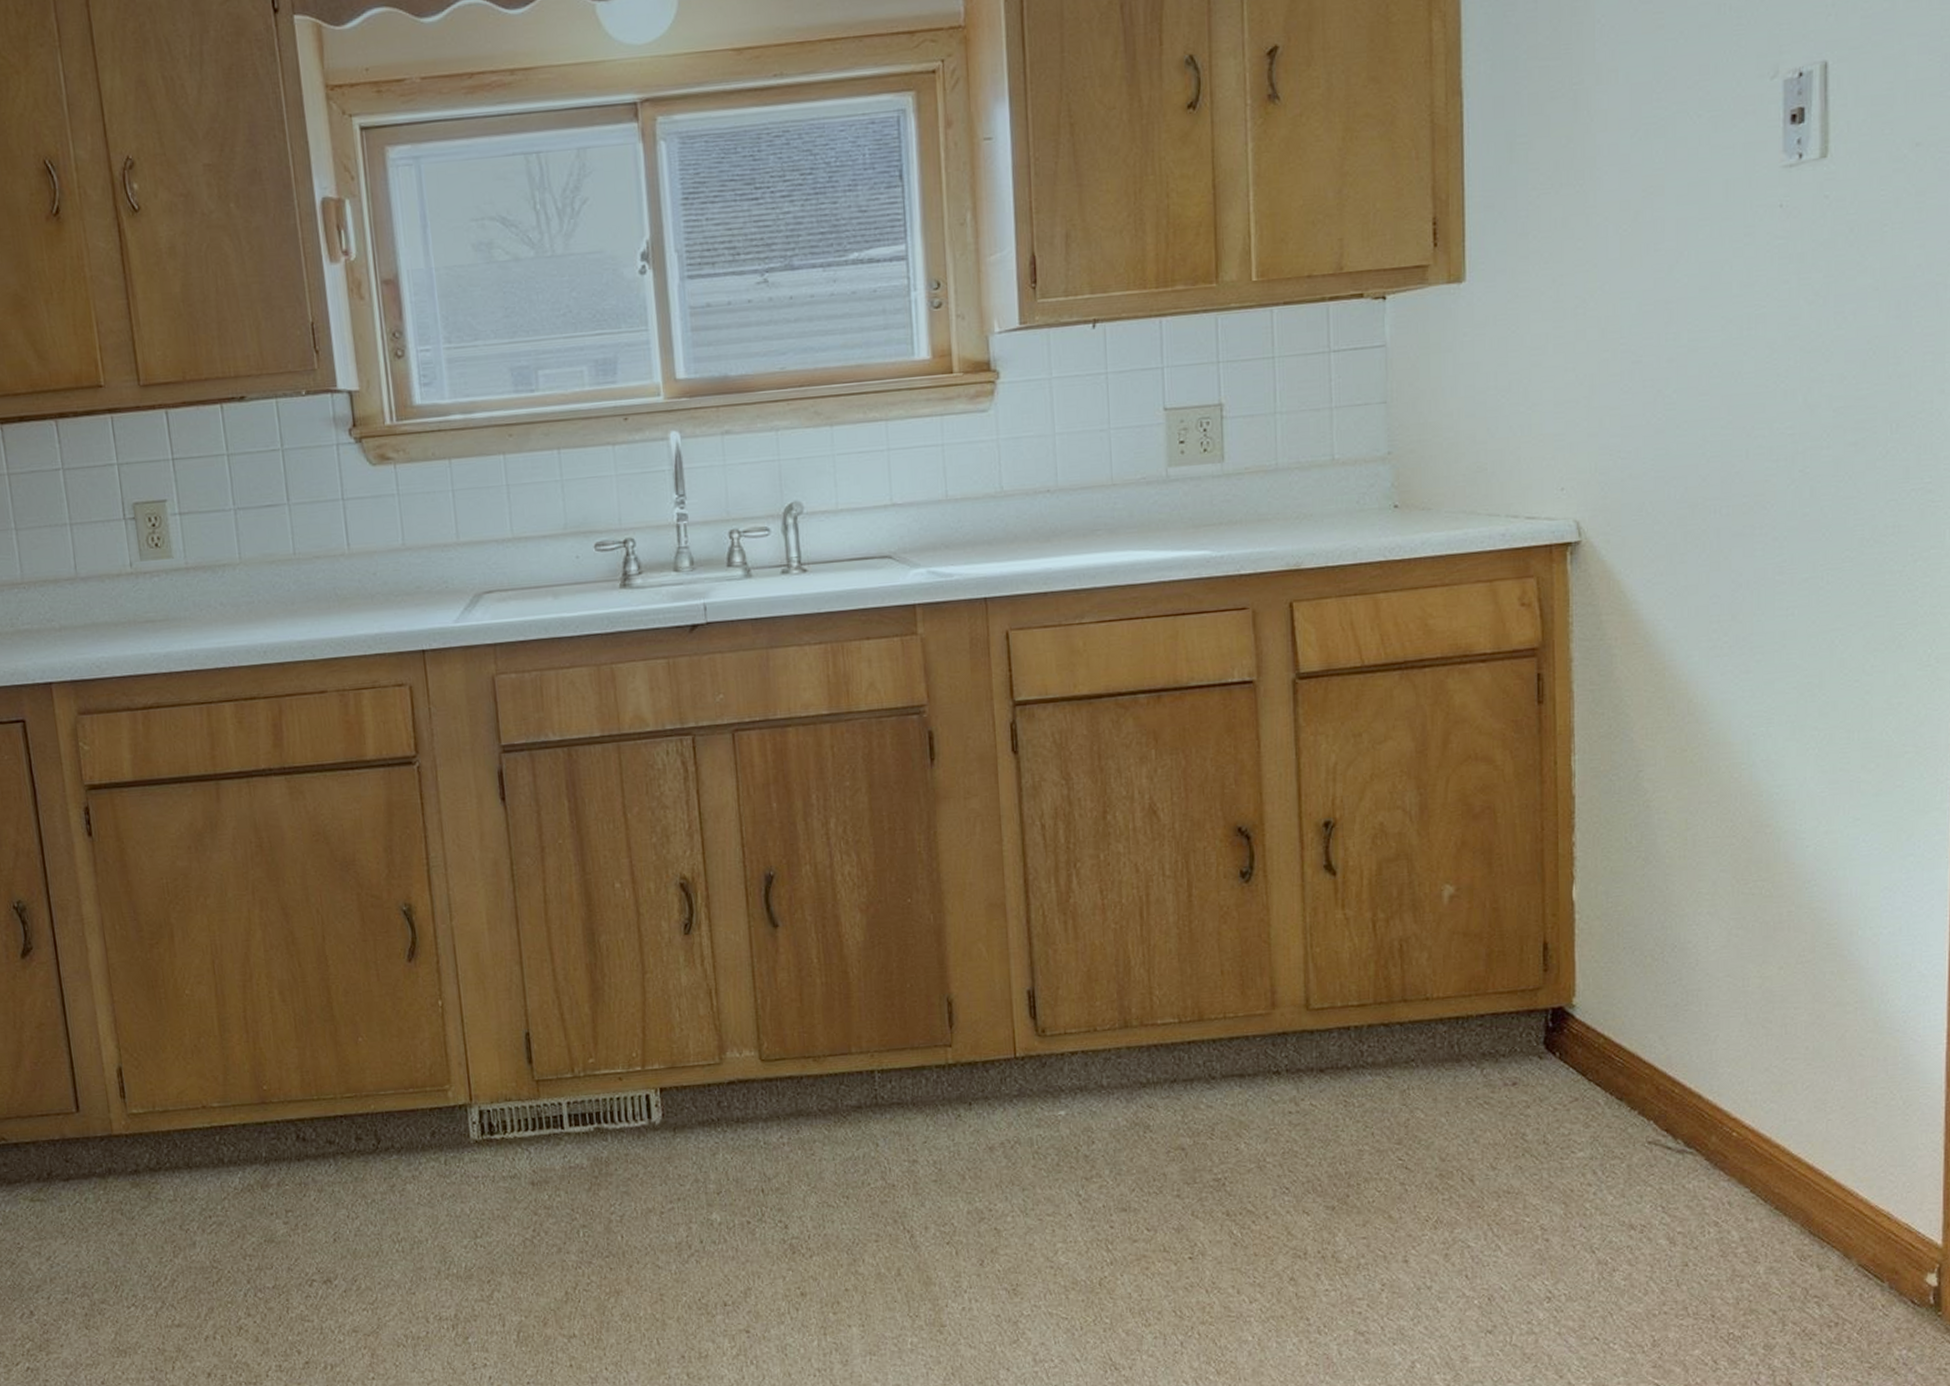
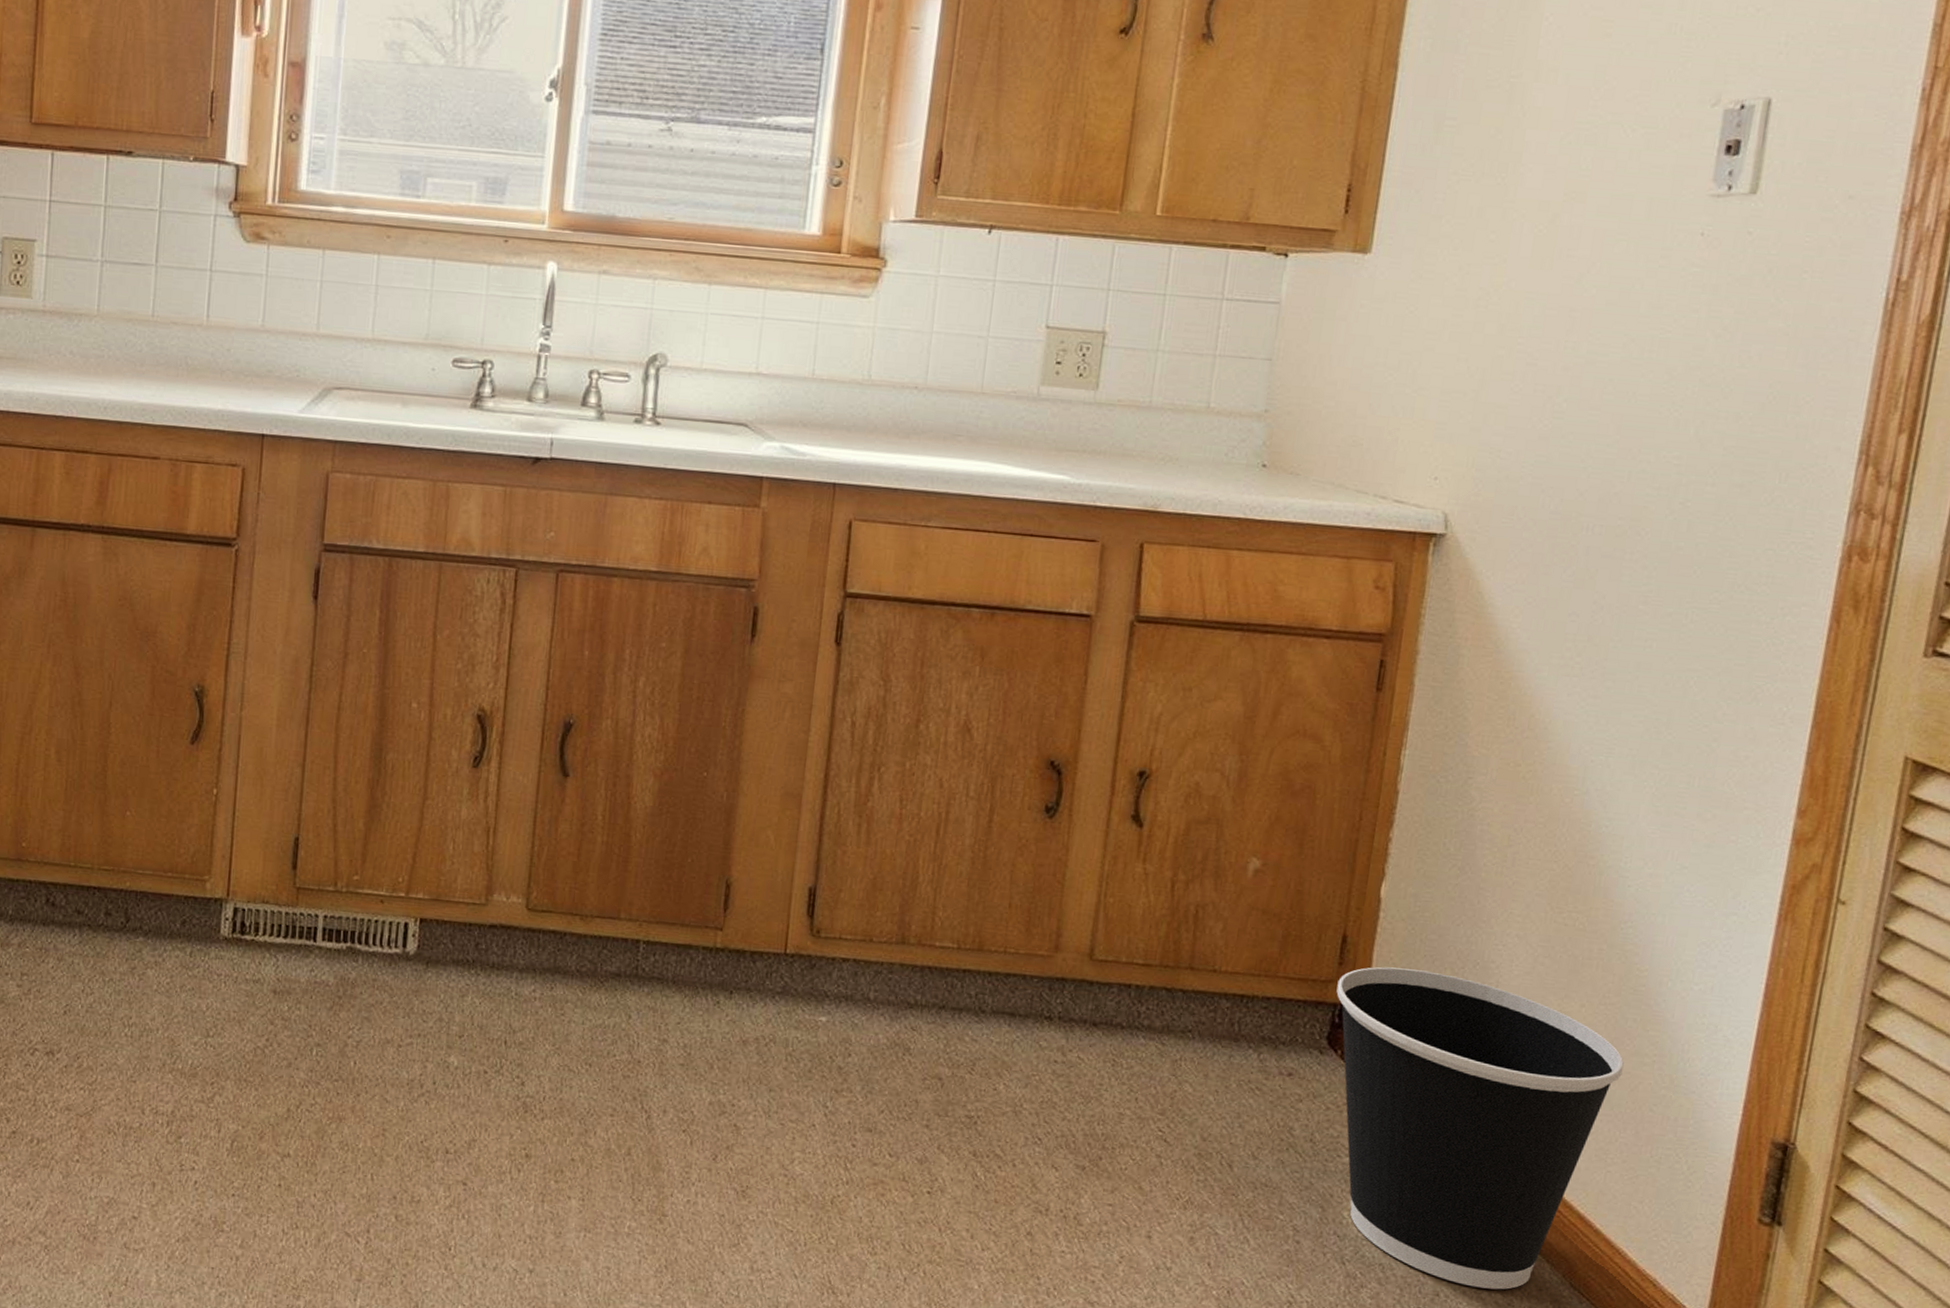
wastebasket: none [1545,962,1828,1252] -> present [1336,966,1624,1290]

